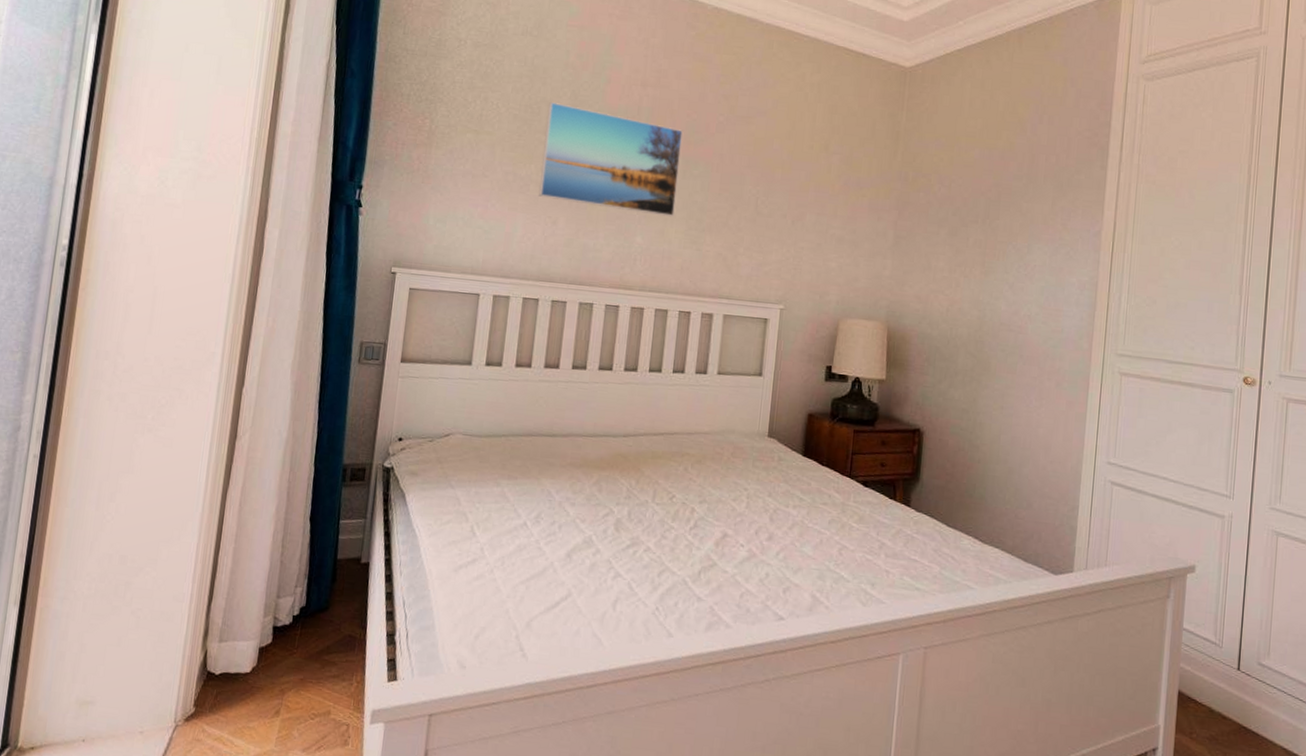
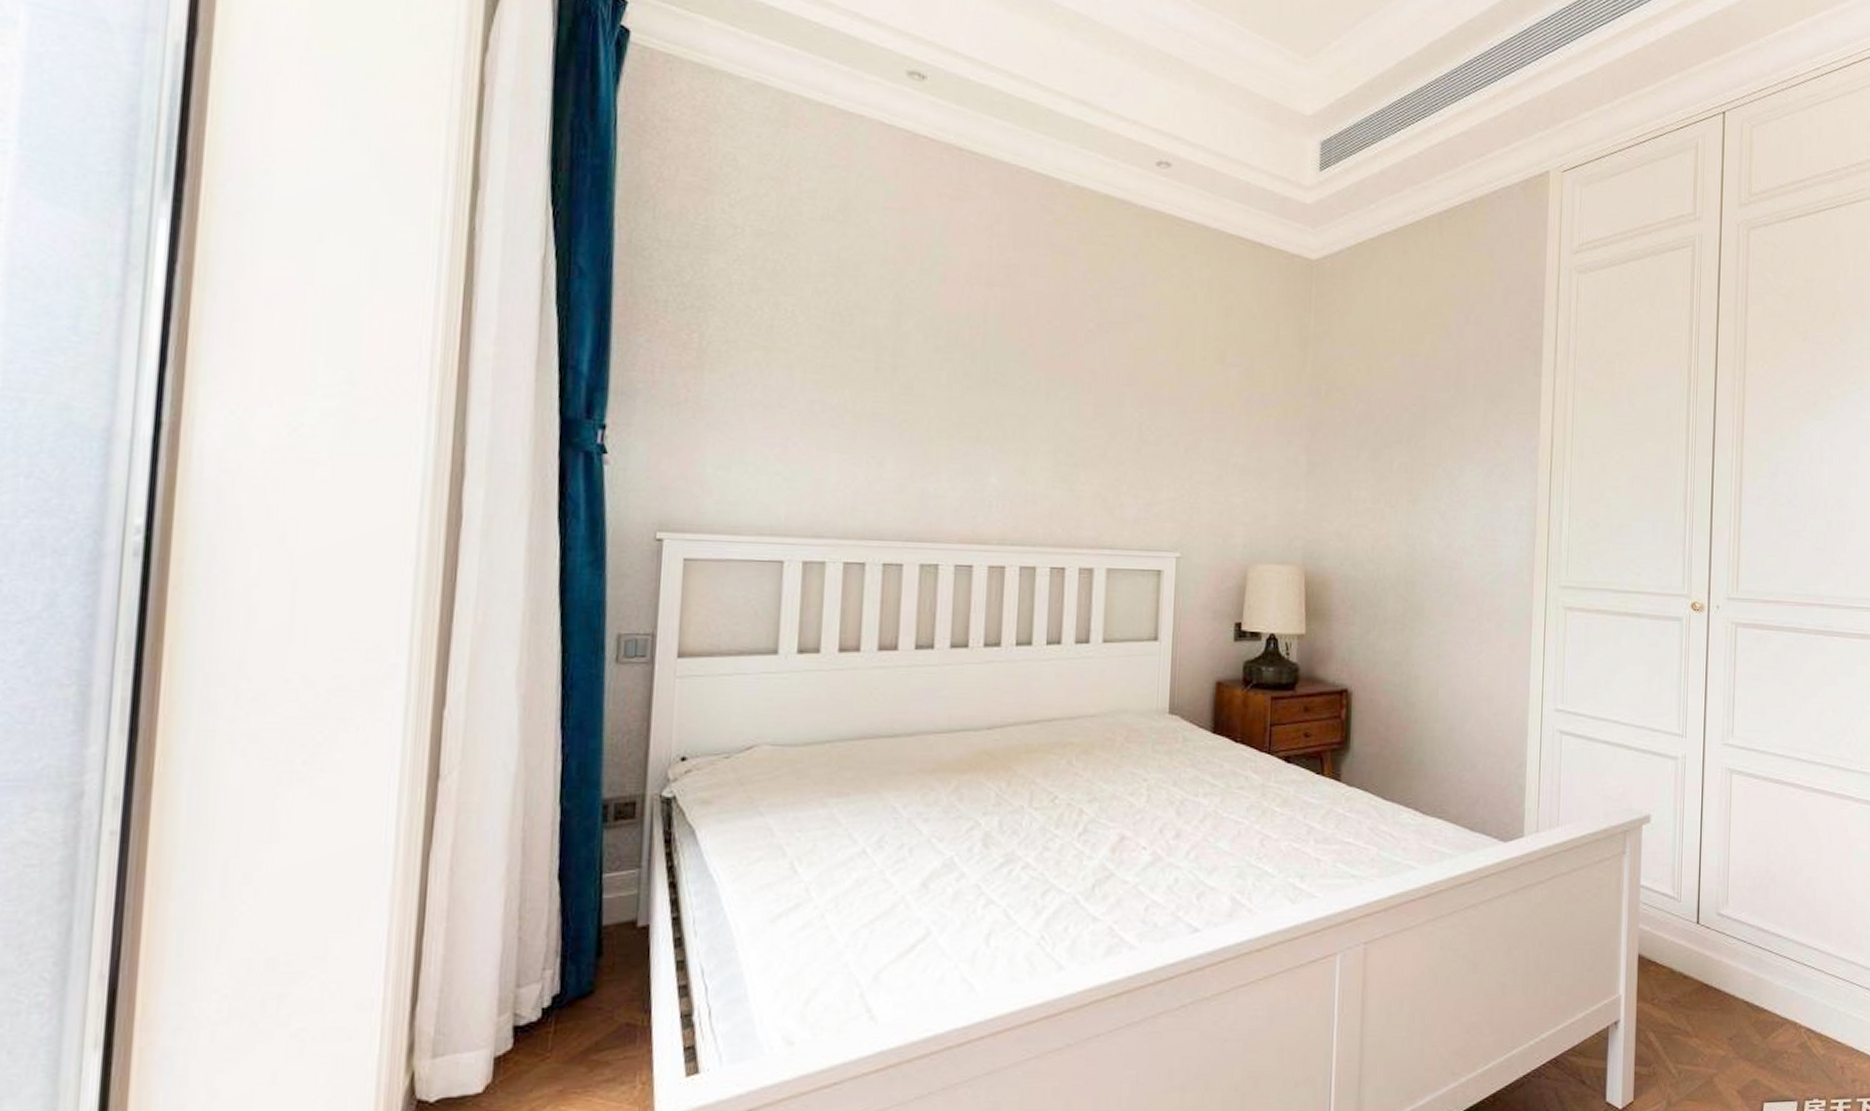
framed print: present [539,102,683,217] -> none [857,308,1043,451]

